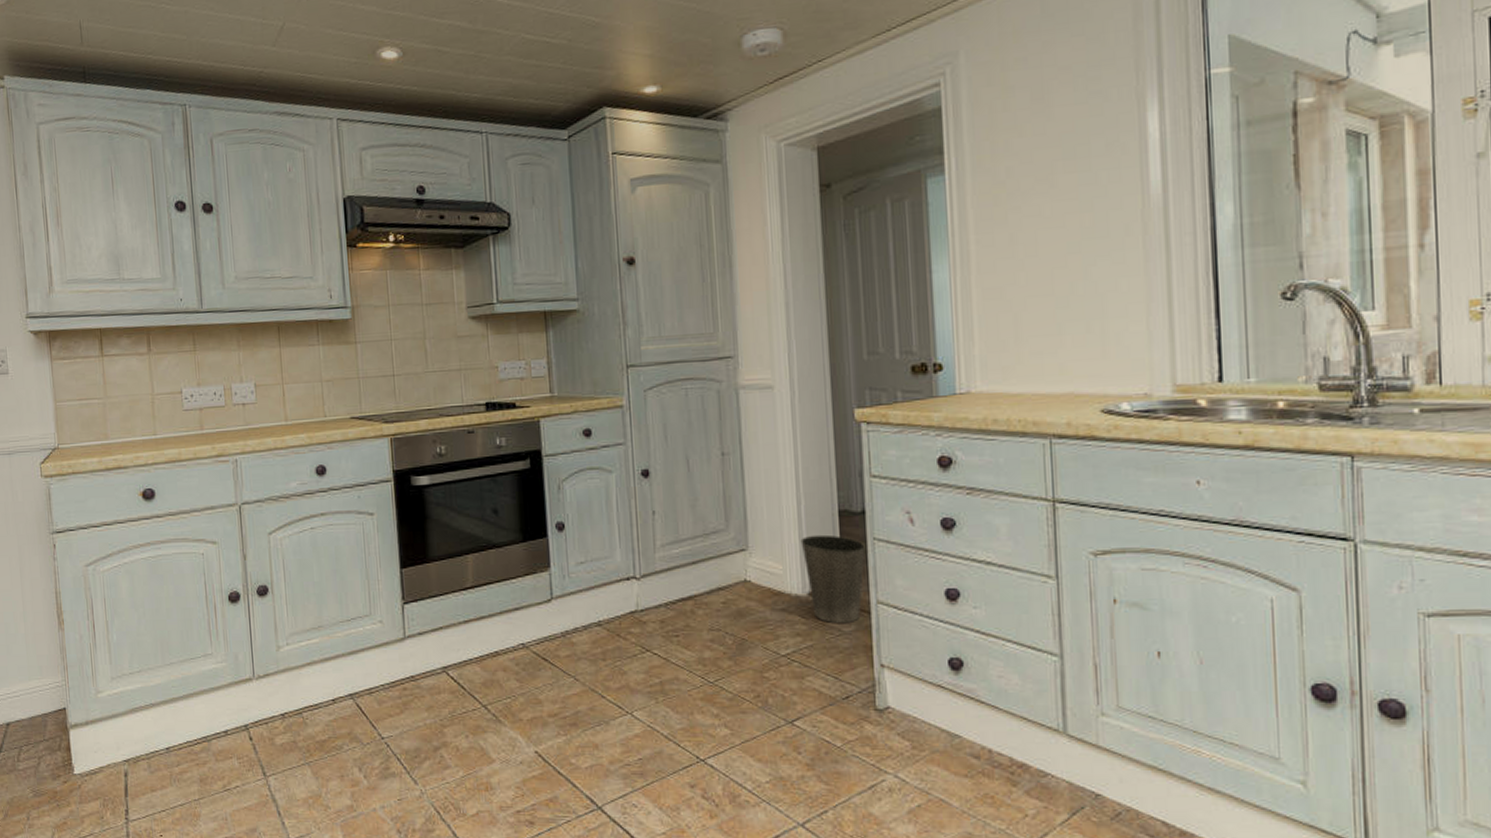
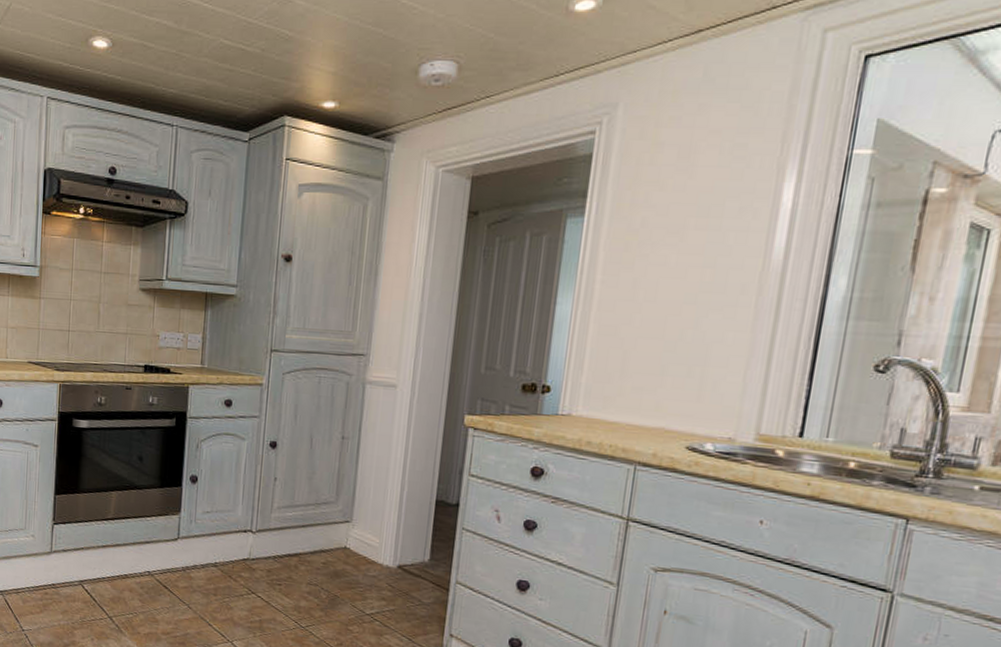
waste basket: present [800,534,866,624] -> none [398,517,454,596]

